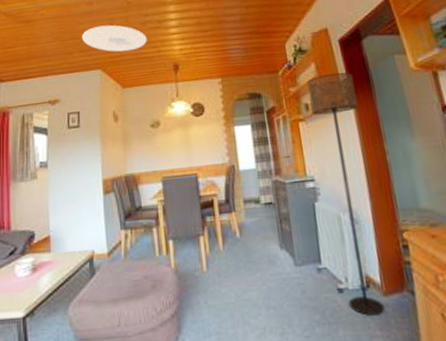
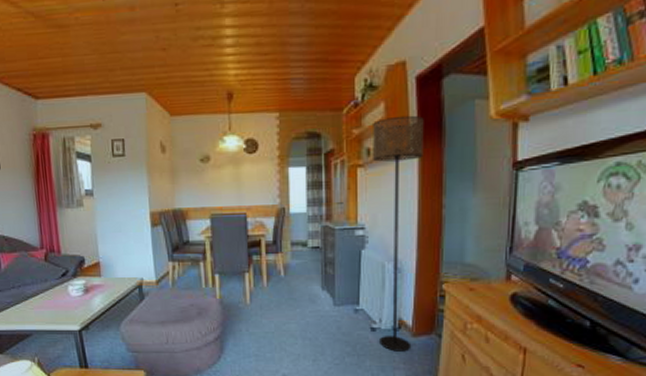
ceiling light: present [82,24,147,52] -> none [124,37,198,73]

